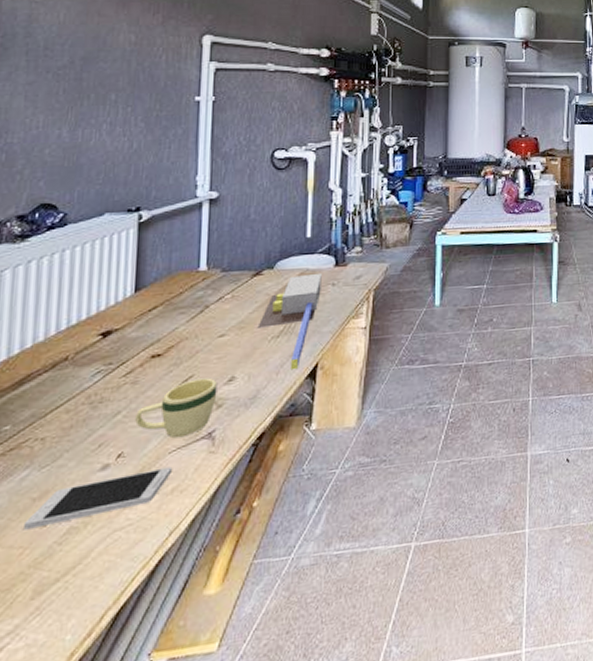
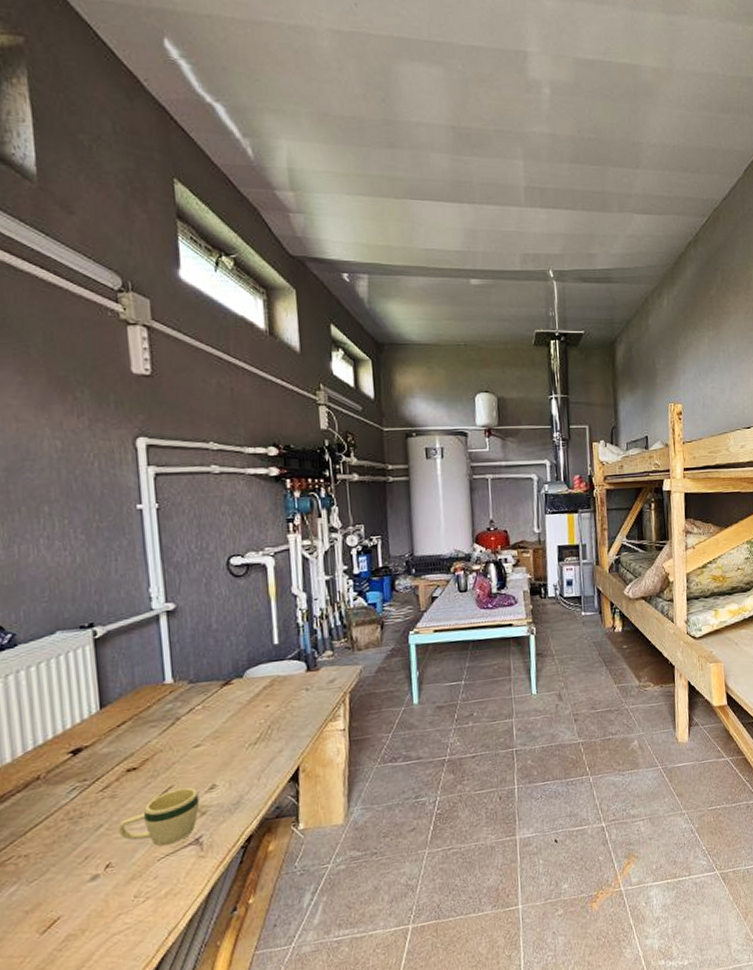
smartphone: present [24,467,173,530] -> none [21,873,164,941]
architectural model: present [257,273,322,371] -> none [233,678,295,775]

